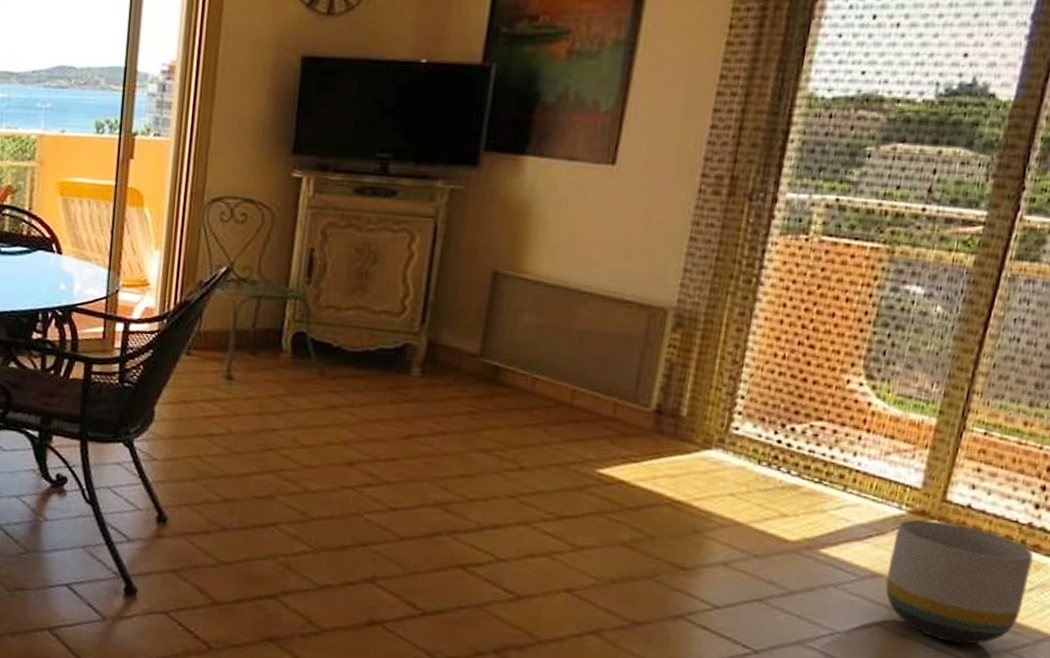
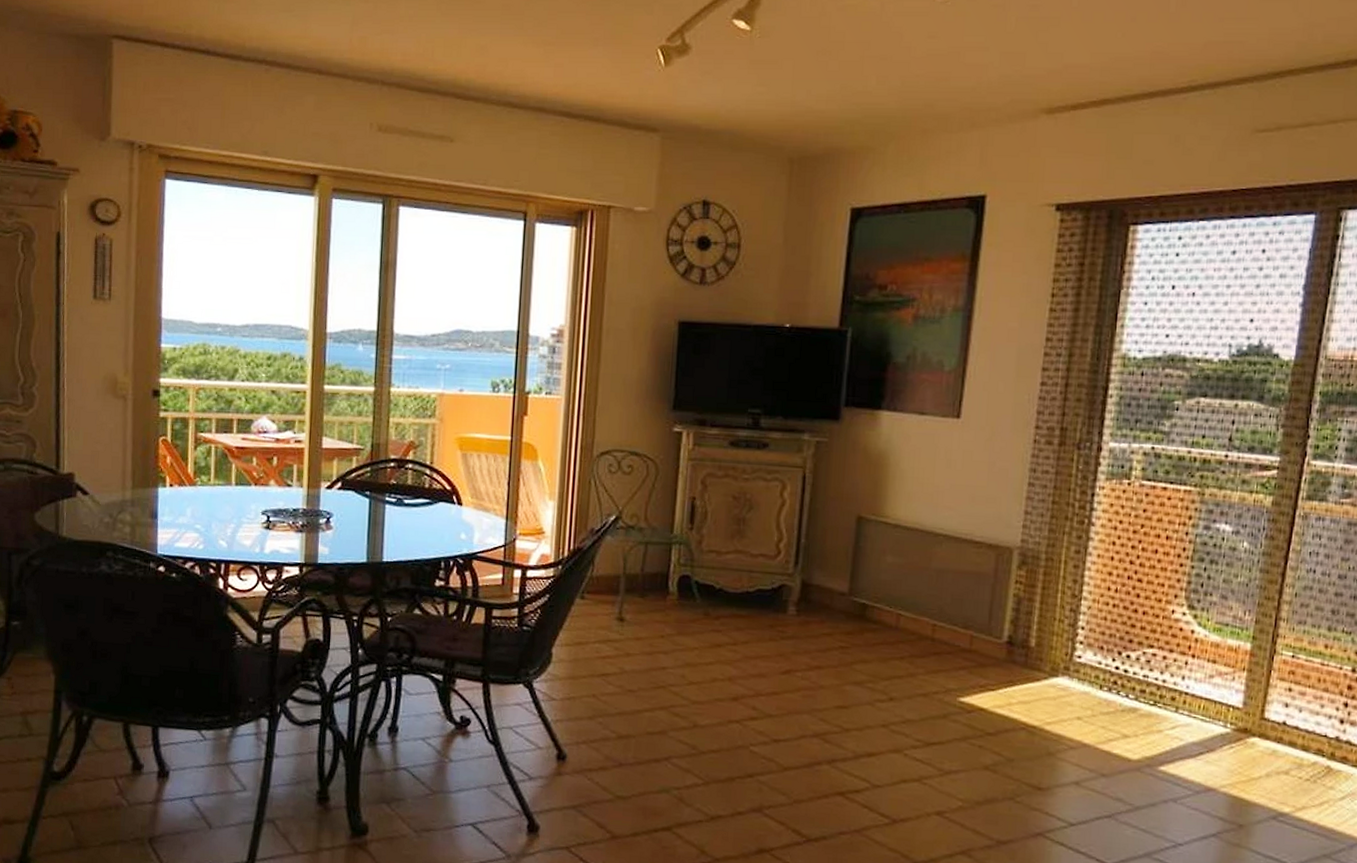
planter: present [885,519,1033,645] -> none [1217,736,1342,851]

